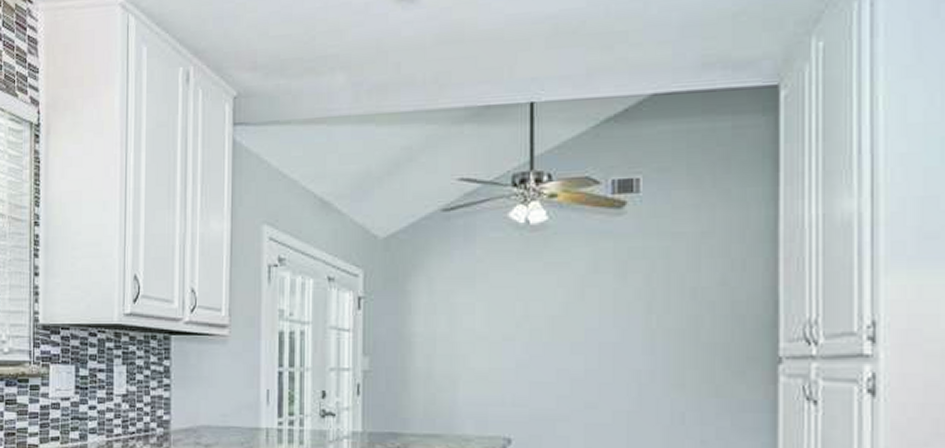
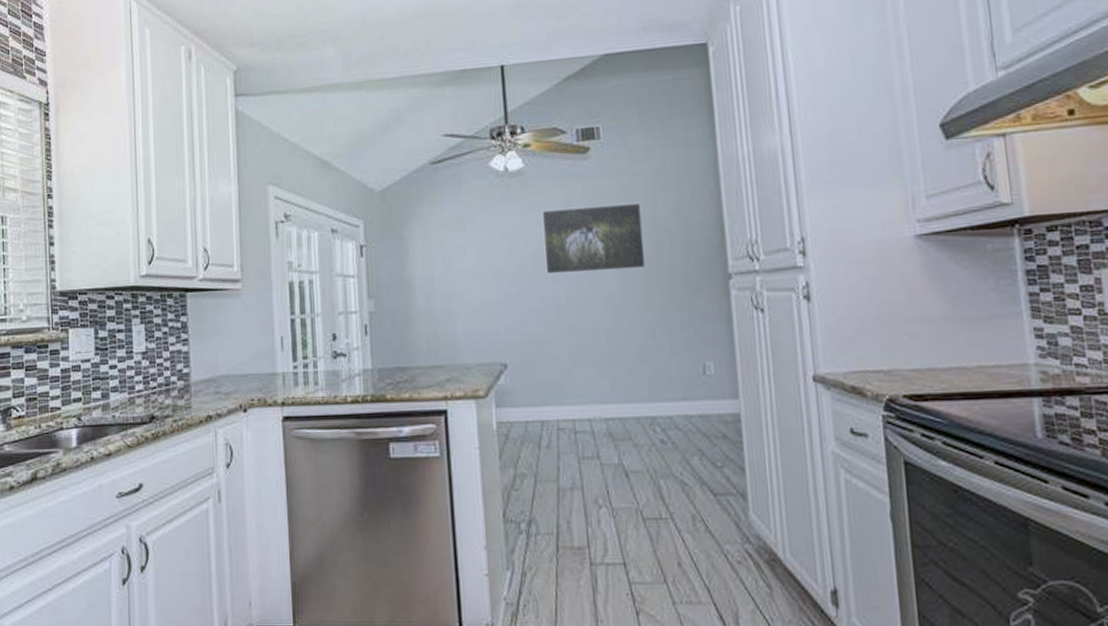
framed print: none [563,268,680,344] -> present [541,202,646,275]

